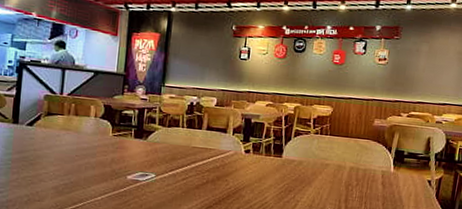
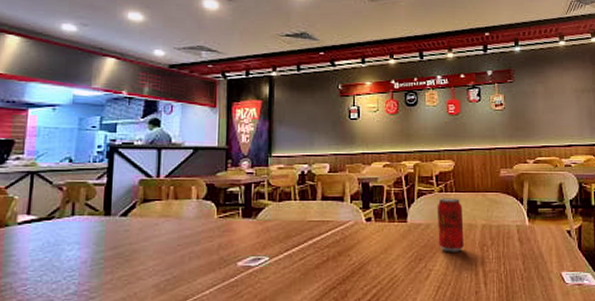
soda can: none [308,139,335,189] -> present [437,198,464,252]

